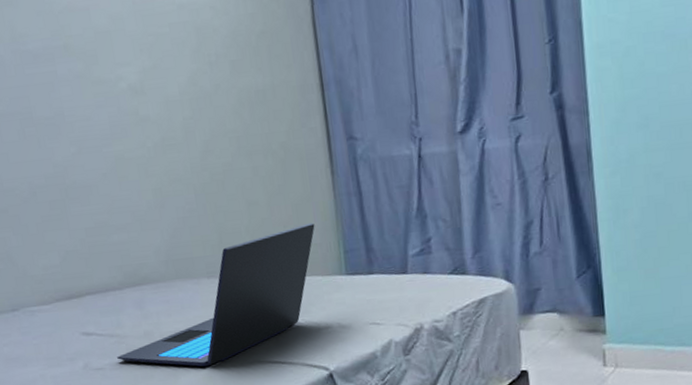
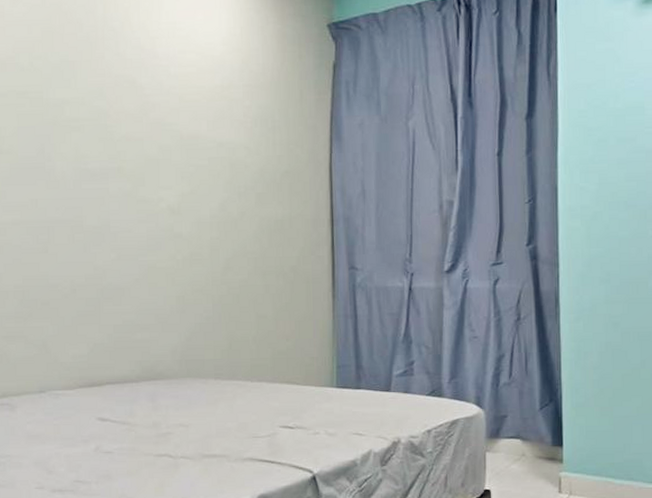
laptop: present [117,223,315,367] -> none [126,338,314,459]

